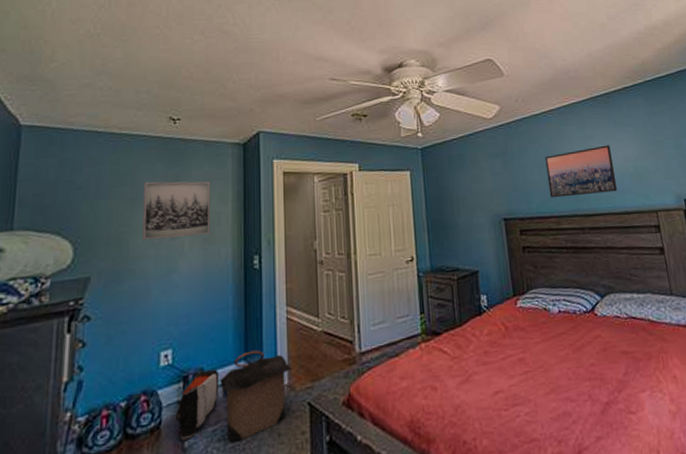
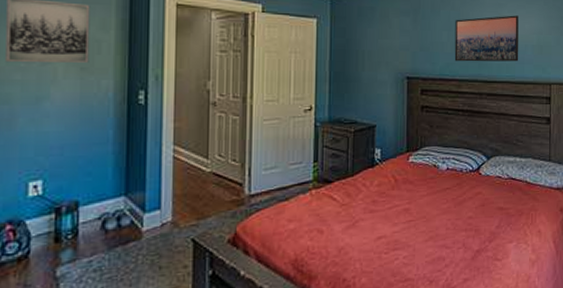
backpack: present [176,369,220,440] -> none [47,202,97,270]
laundry hamper: present [220,350,292,443] -> none [97,186,177,273]

